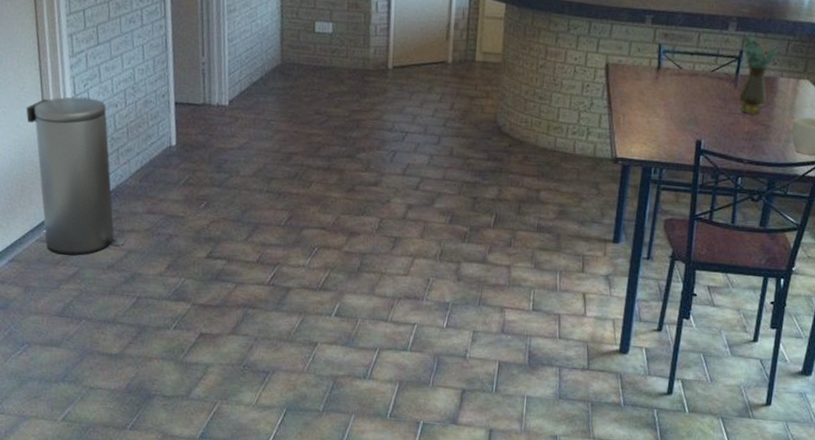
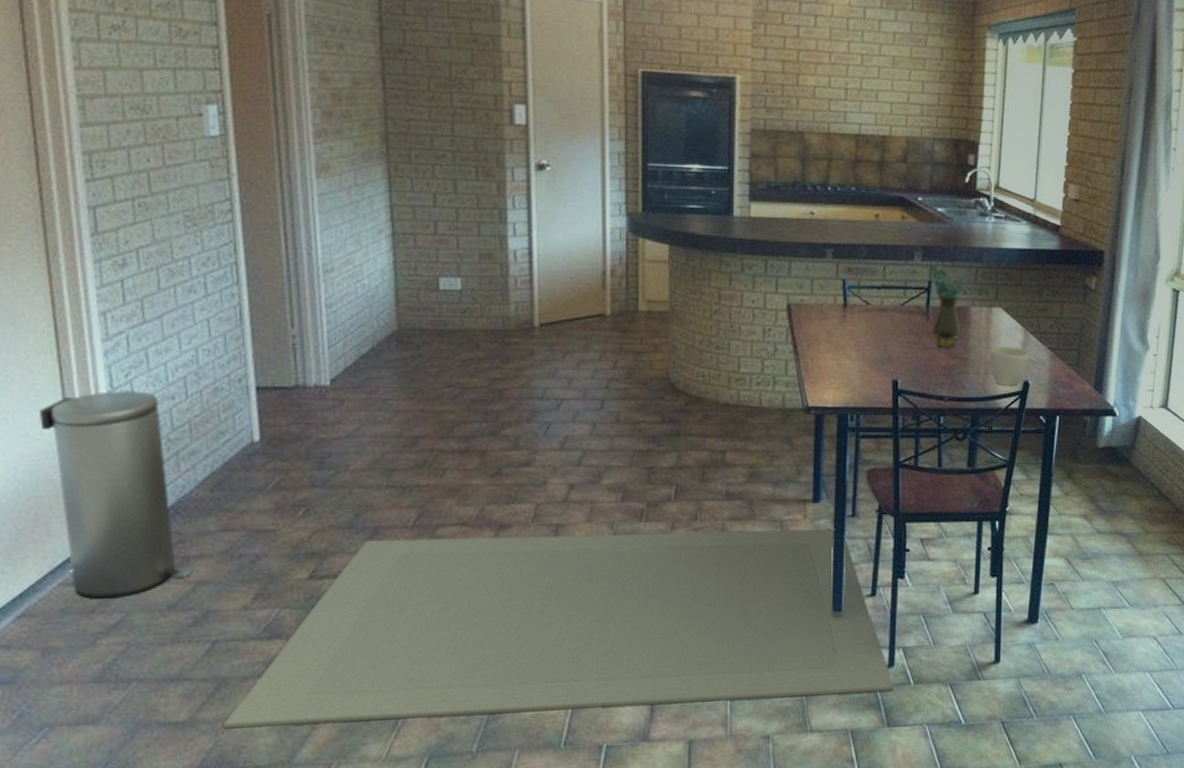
rug: none [142,232,671,415] -> present [222,528,894,729]

